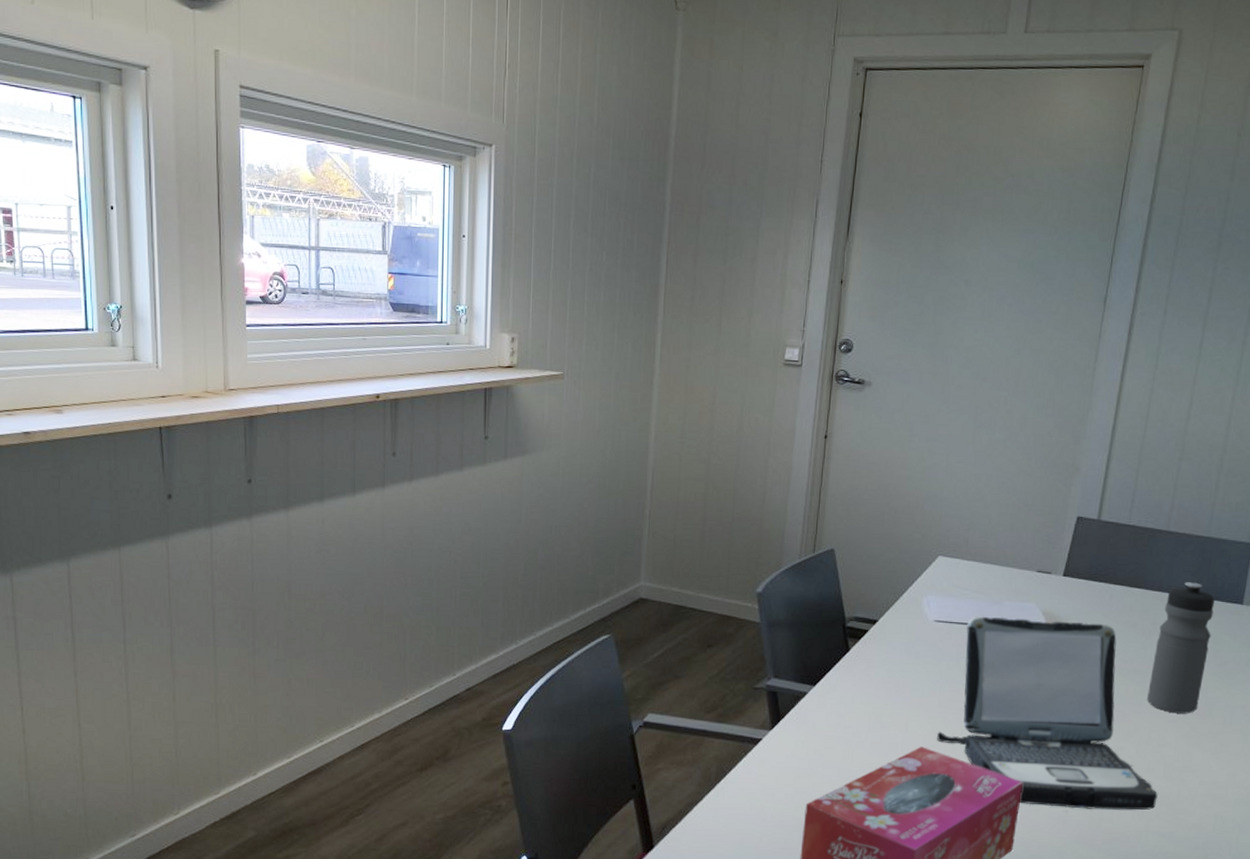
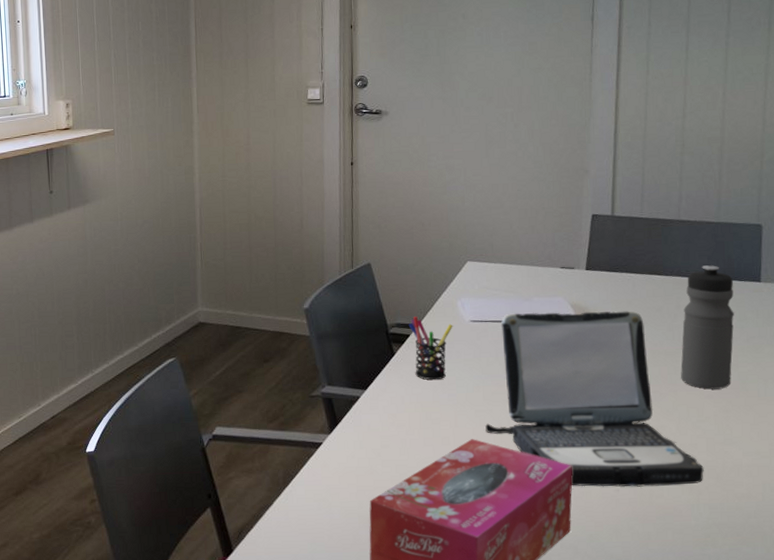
pen holder: none [868,611,916,682] -> present [408,317,453,380]

